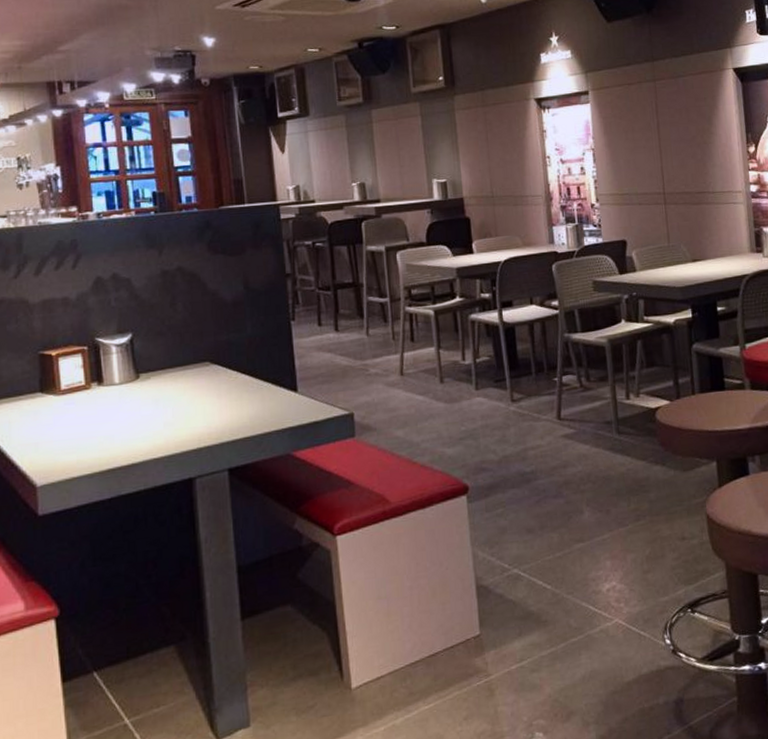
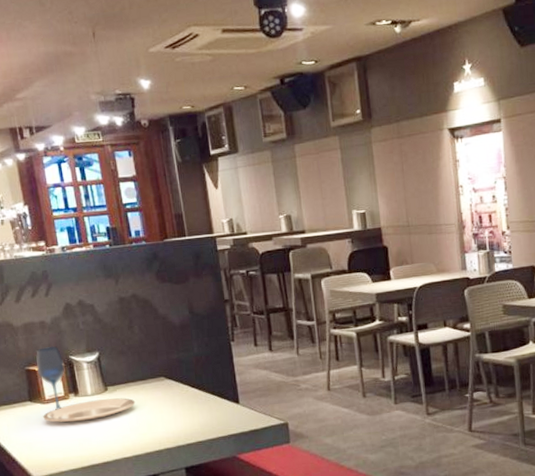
wineglass: none [53,326,89,403] -> present [35,346,65,410]
plate: none [56,386,173,418] -> present [43,398,136,423]

